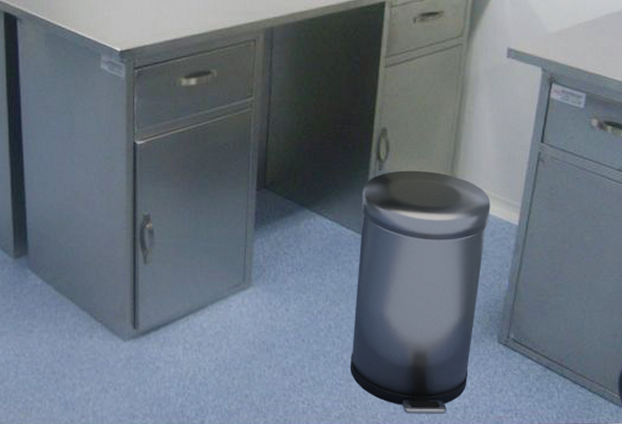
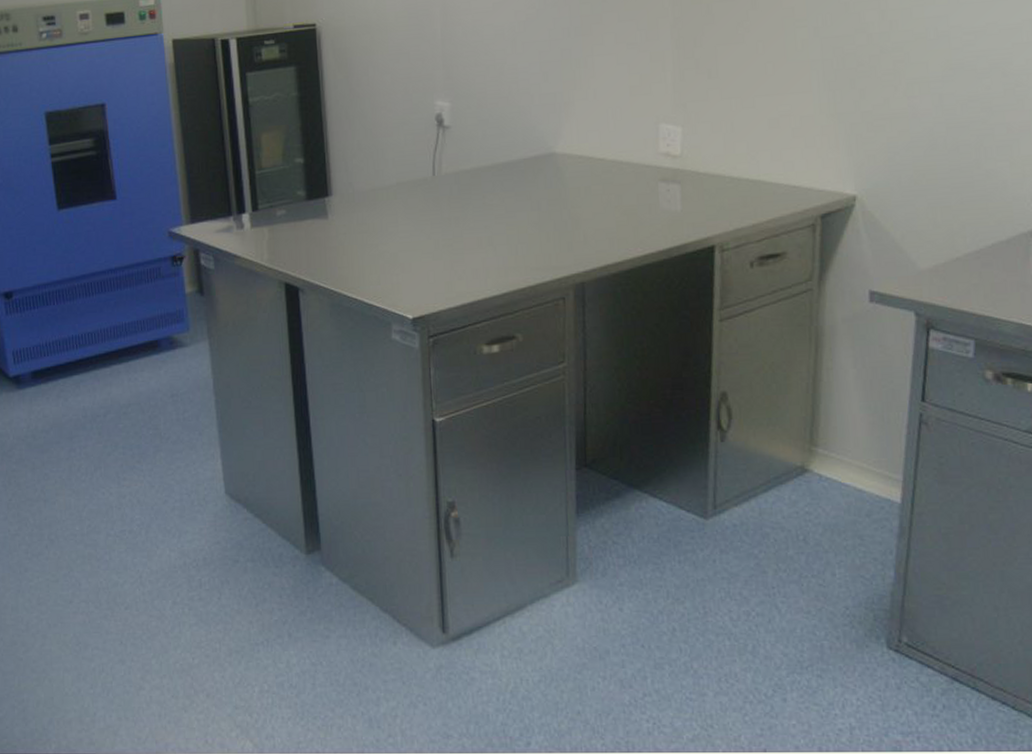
pedal bin: present [351,170,491,414] -> none [702,440,864,737]

